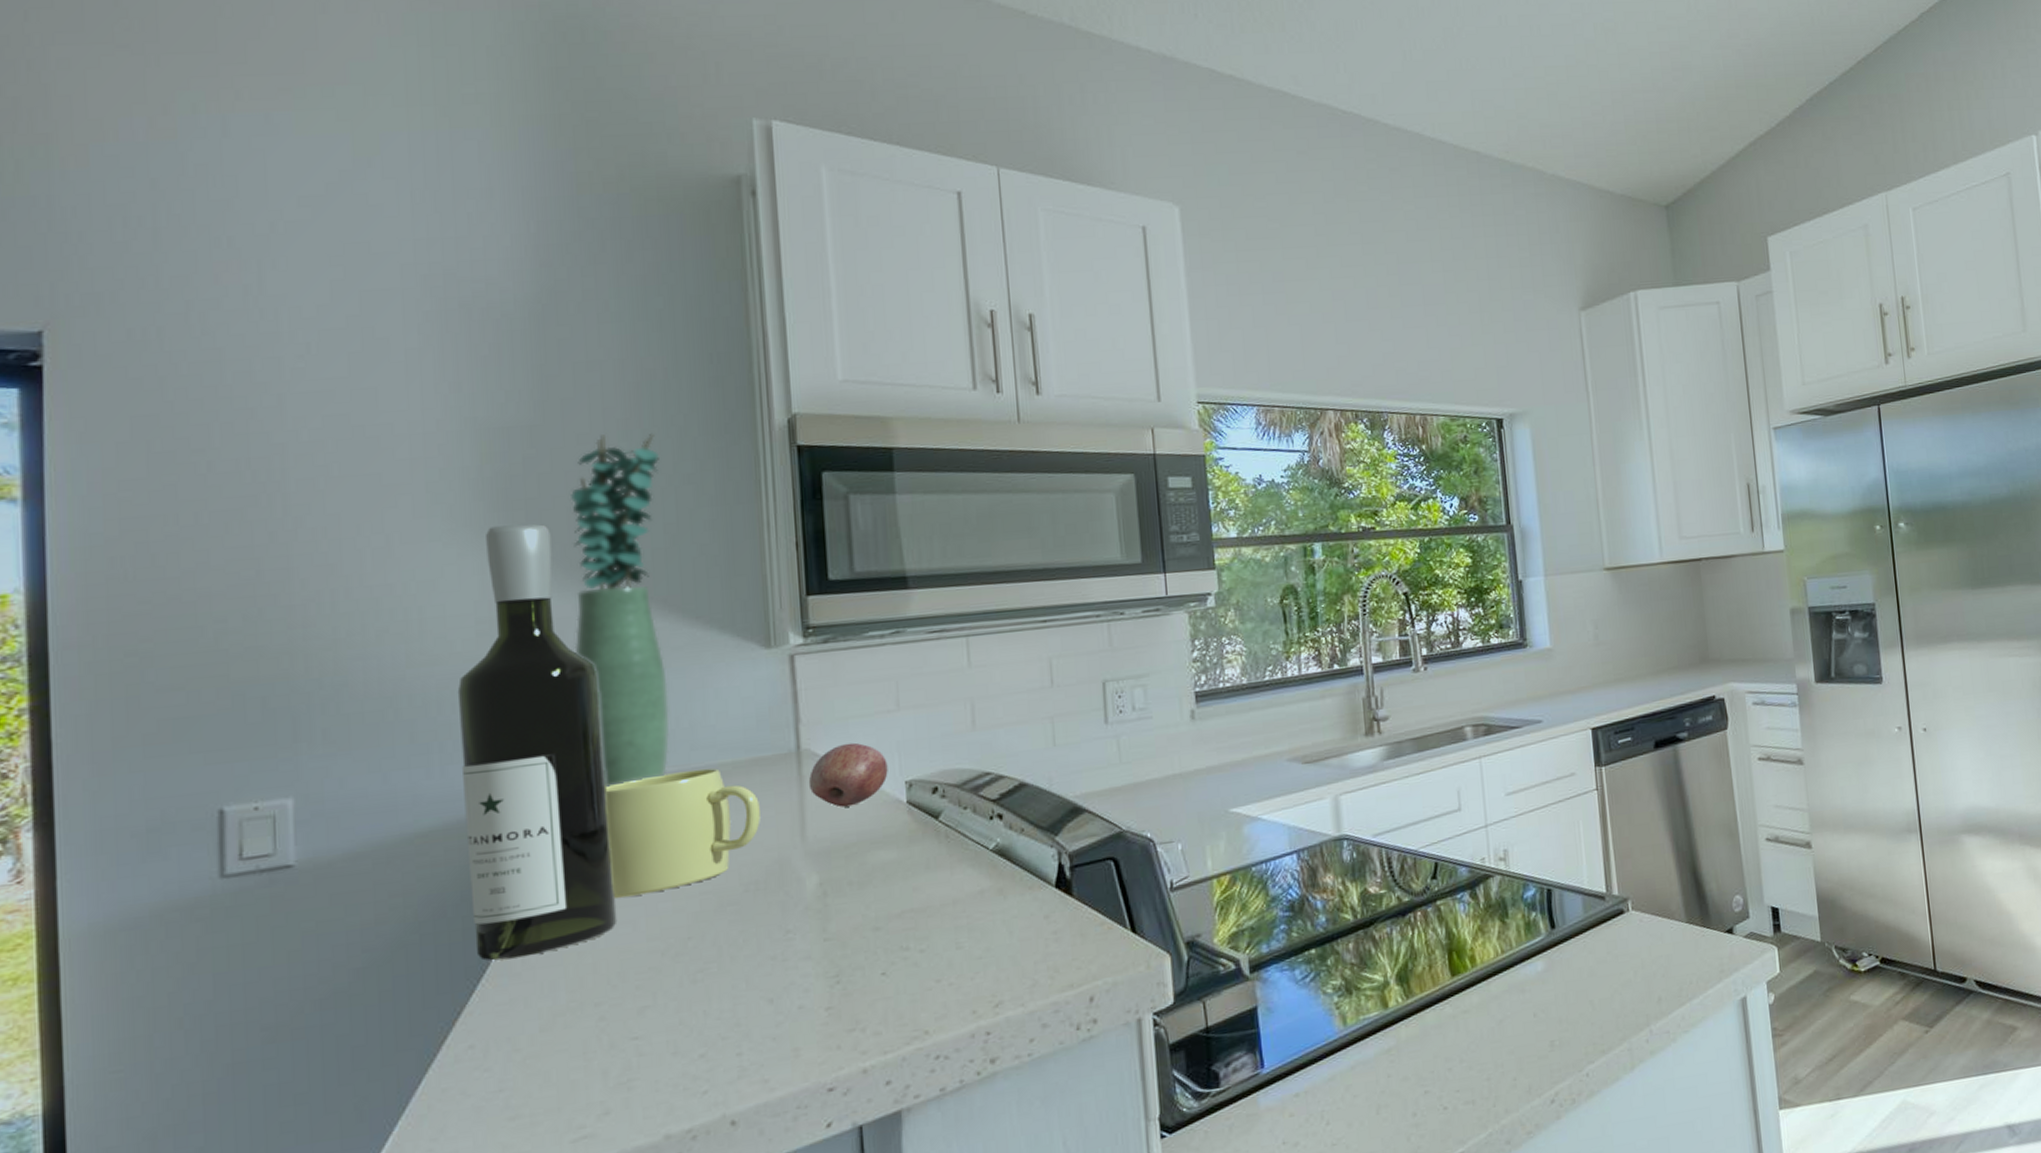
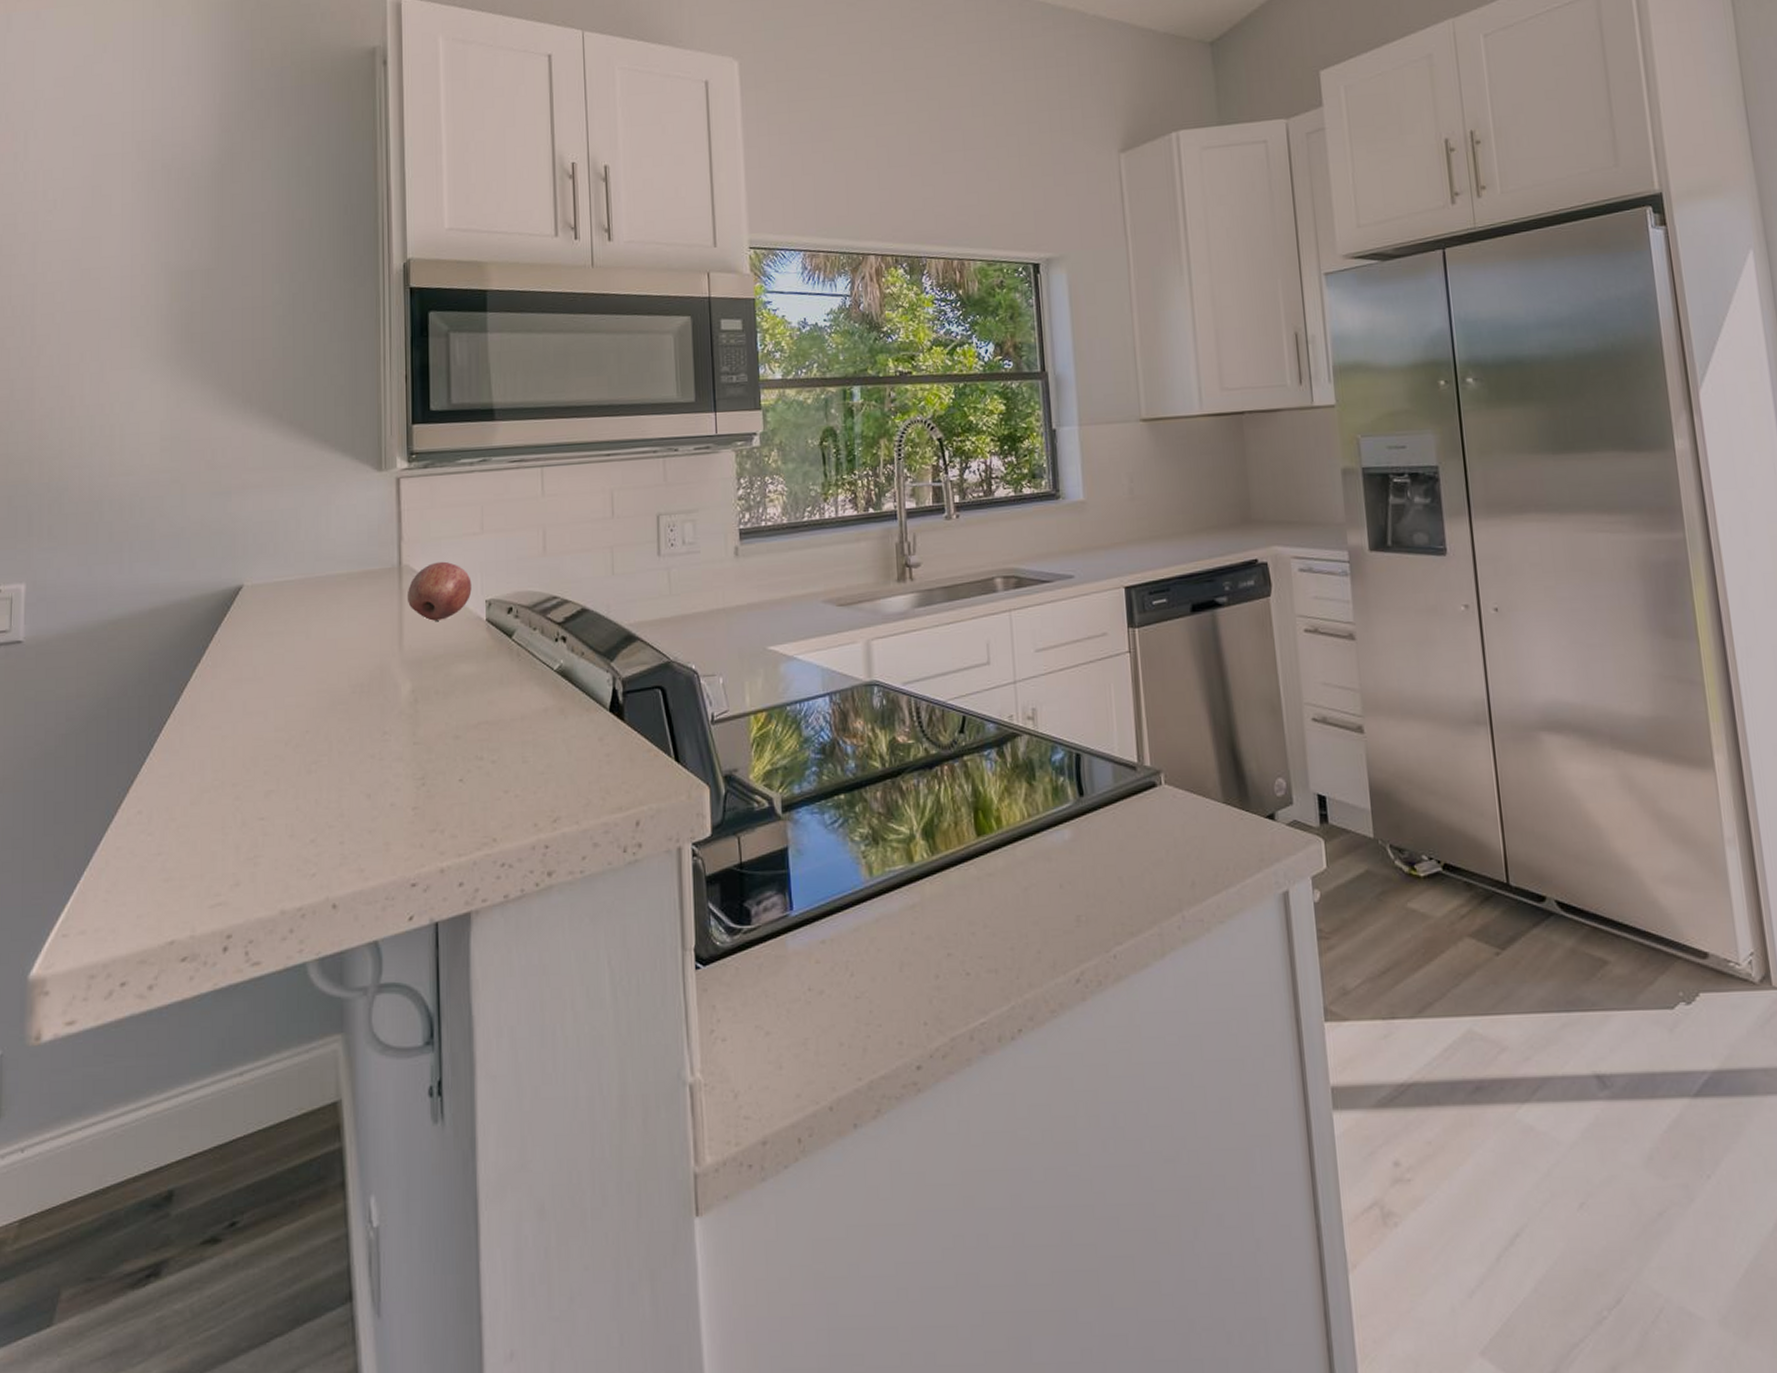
bottle: present [457,524,618,961] -> none [144,354,253,738]
vase: present [569,432,670,787] -> none [232,275,303,590]
mug: present [605,768,761,898] -> none [249,578,367,690]

